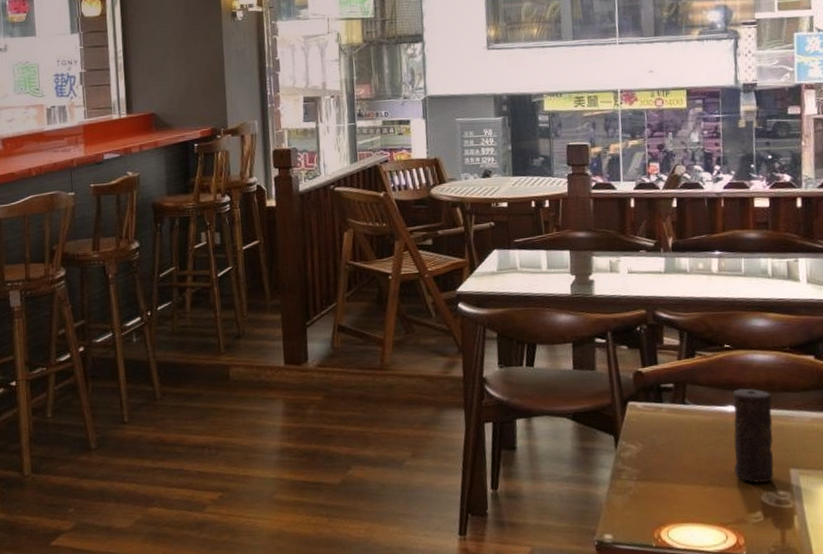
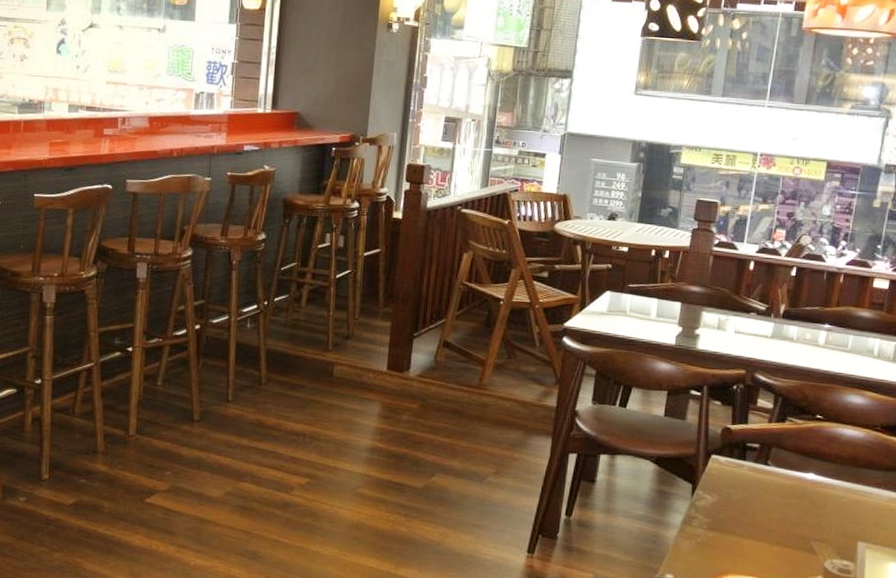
candle: present [732,388,774,483] -> none [803,459,854,550]

